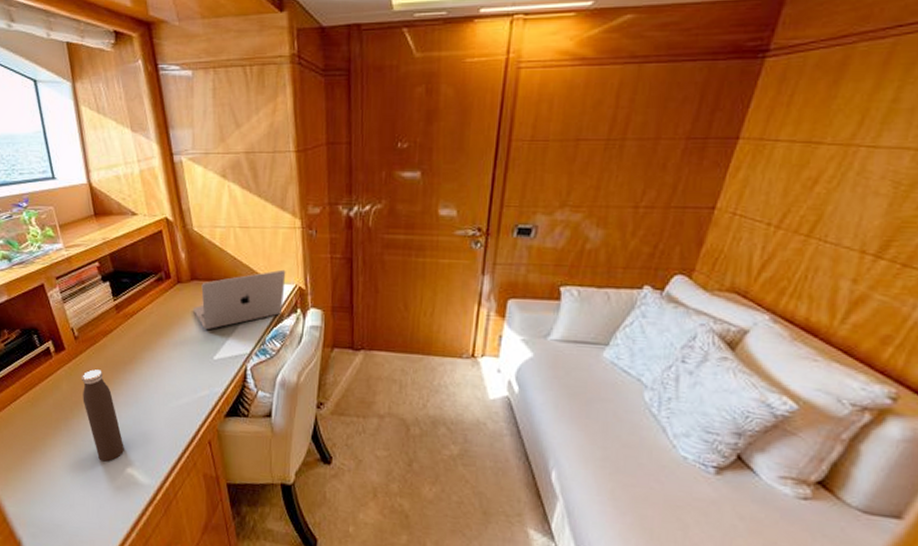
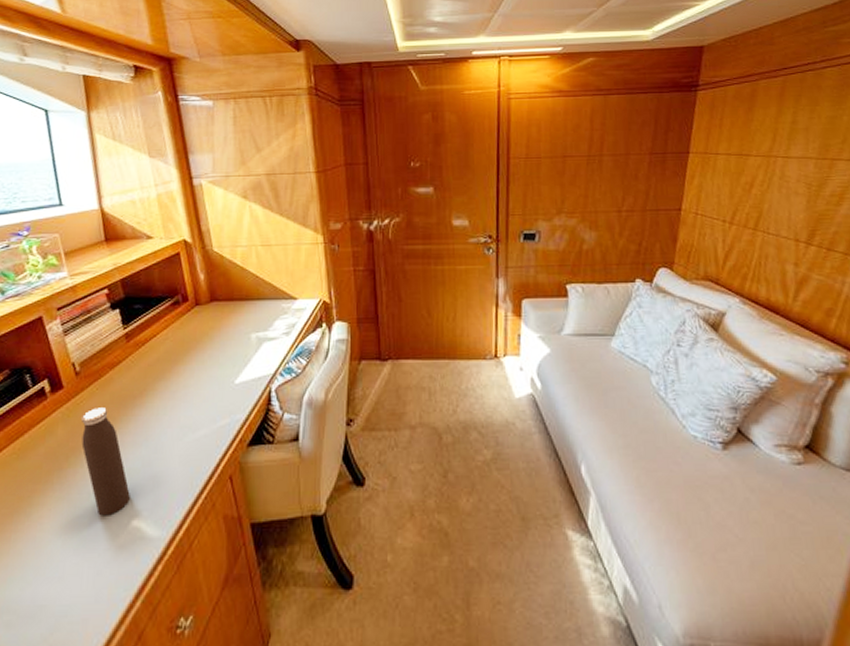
laptop: present [192,269,286,330] -> none [212,285,310,353]

